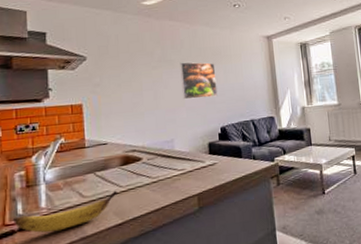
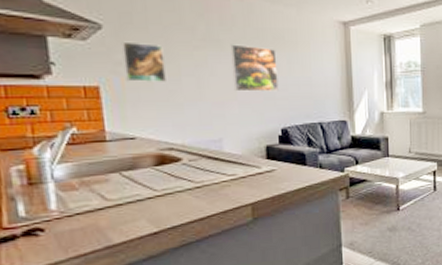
banana: present [12,190,119,233] -> none [12,194,152,240]
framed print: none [100,67,131,99] -> present [122,41,166,82]

